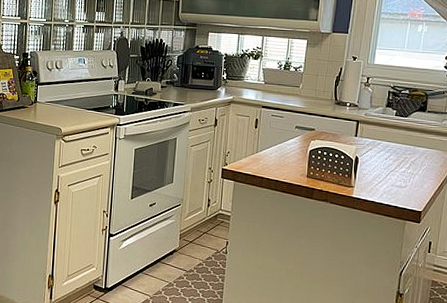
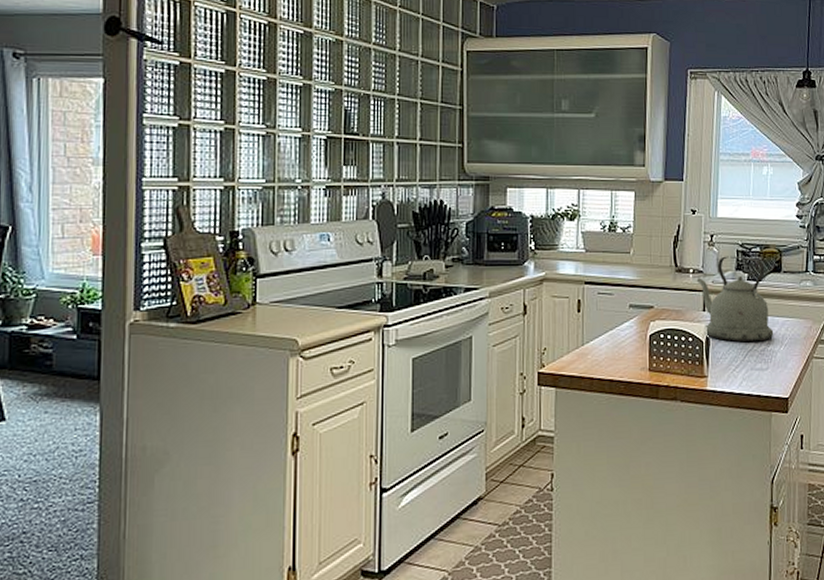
kettle: none [352,95,415,165] -> present [697,256,774,342]

